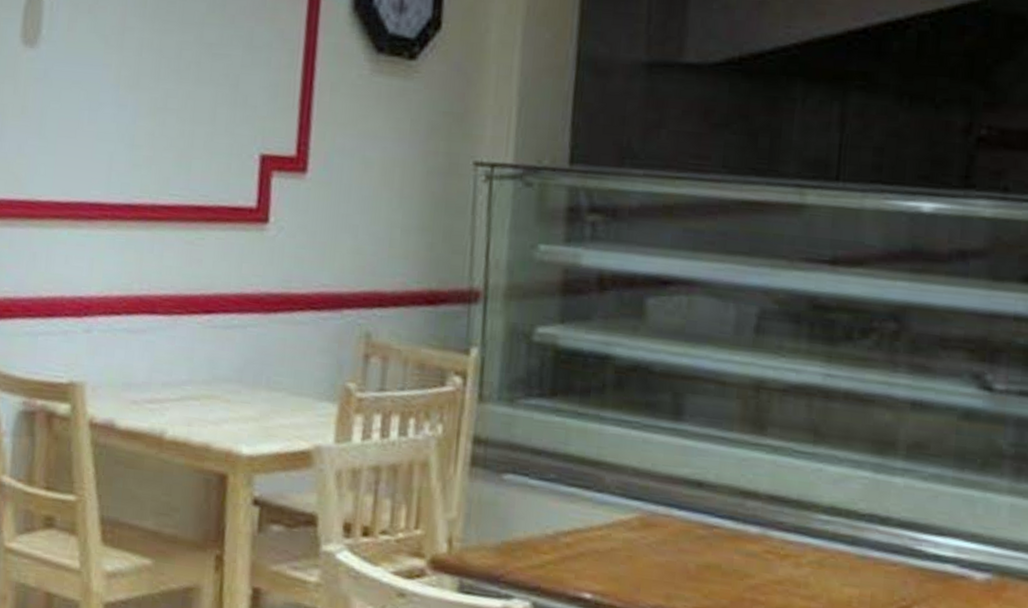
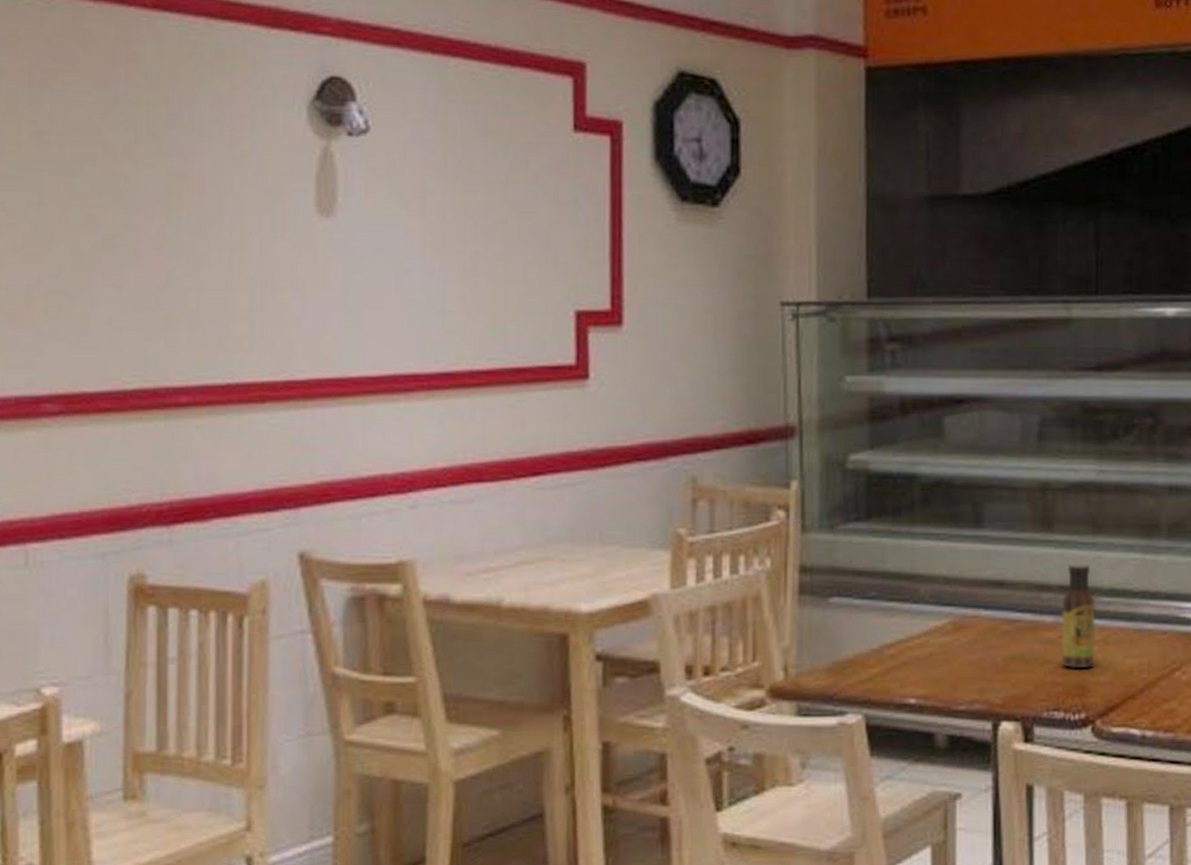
sauce bottle: none [764,471,811,590] -> present [1060,562,1095,669]

